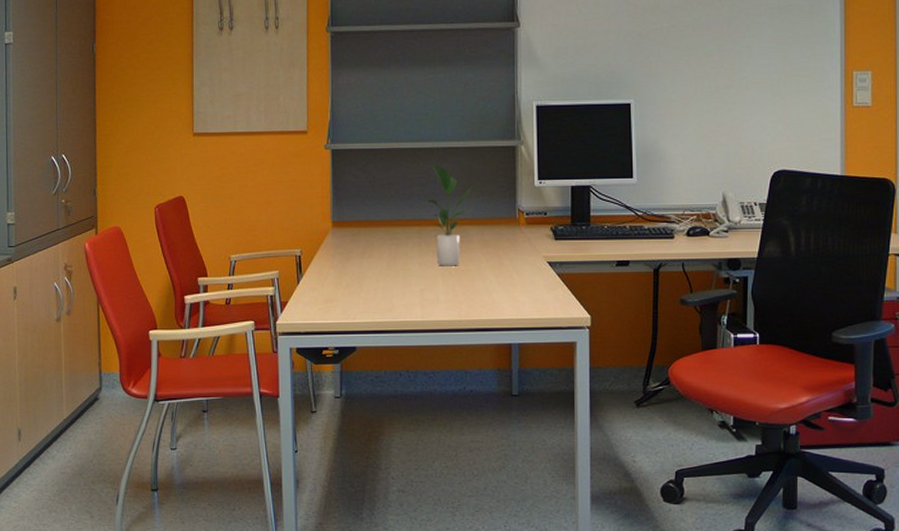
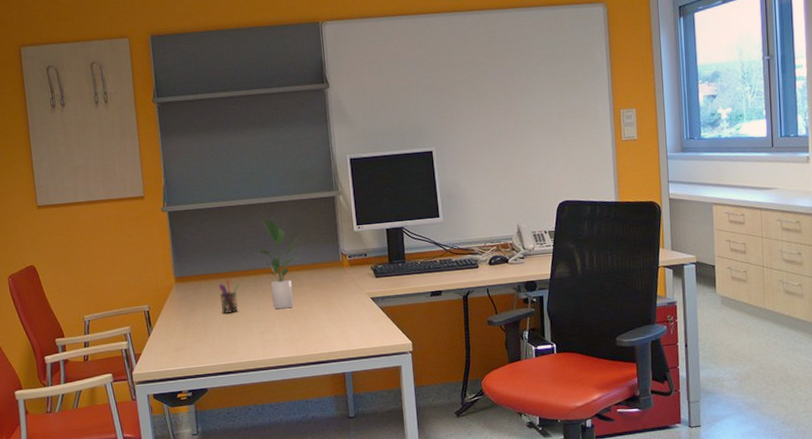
pen holder: none [379,228,402,266] -> present [218,279,240,314]

